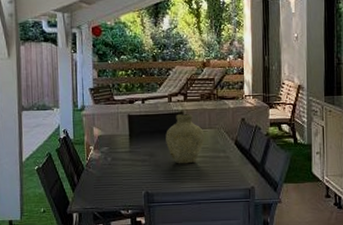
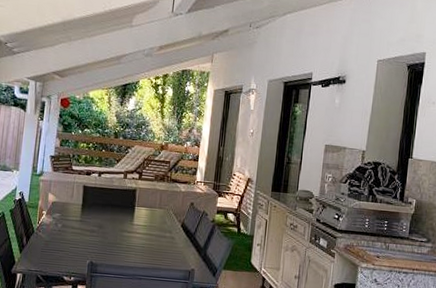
vase: present [166,113,205,164] -> none [116,190,154,240]

